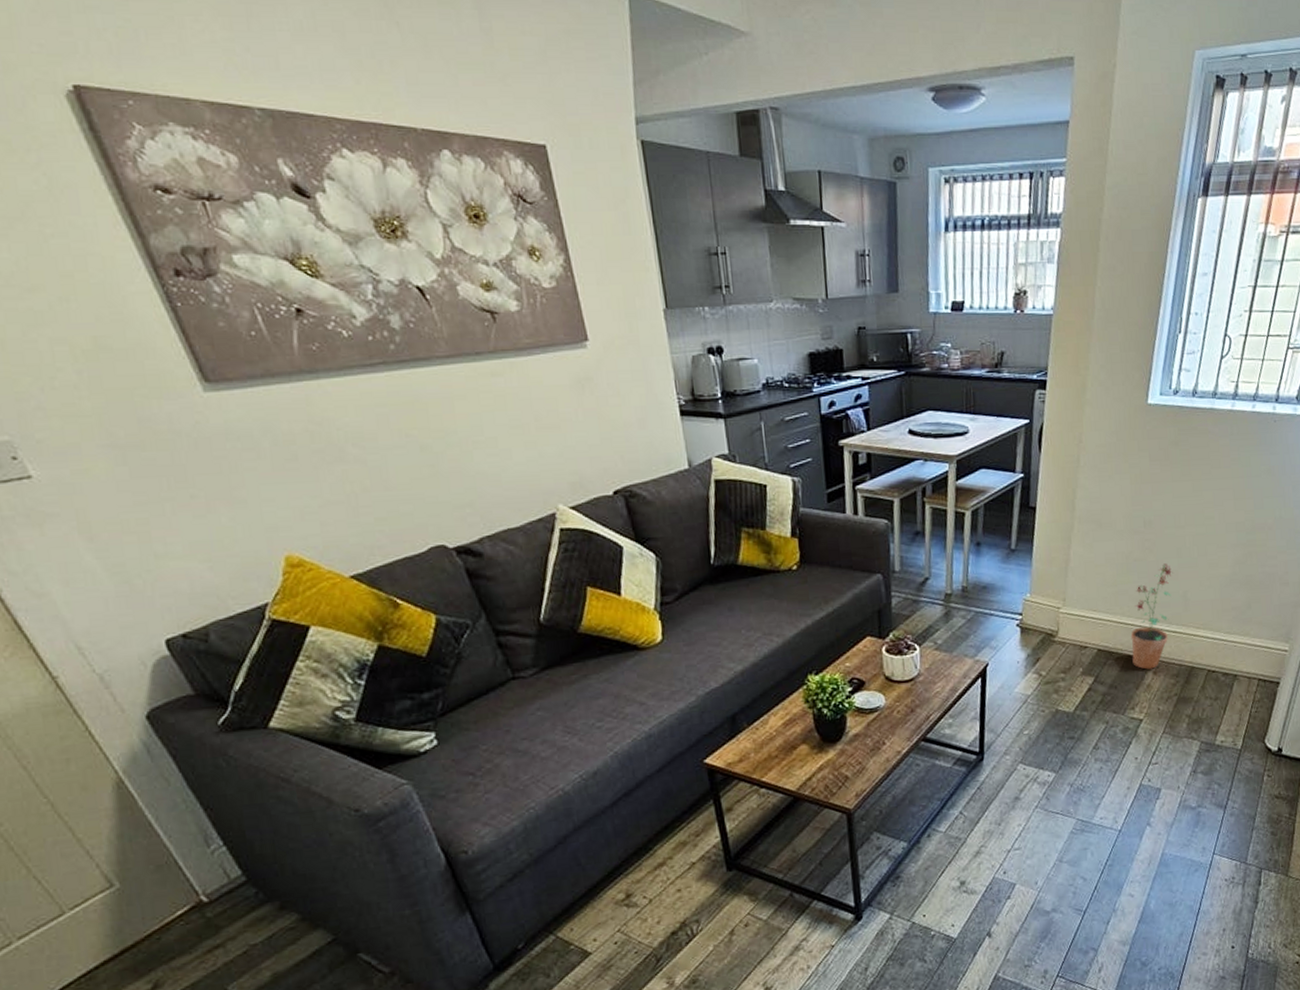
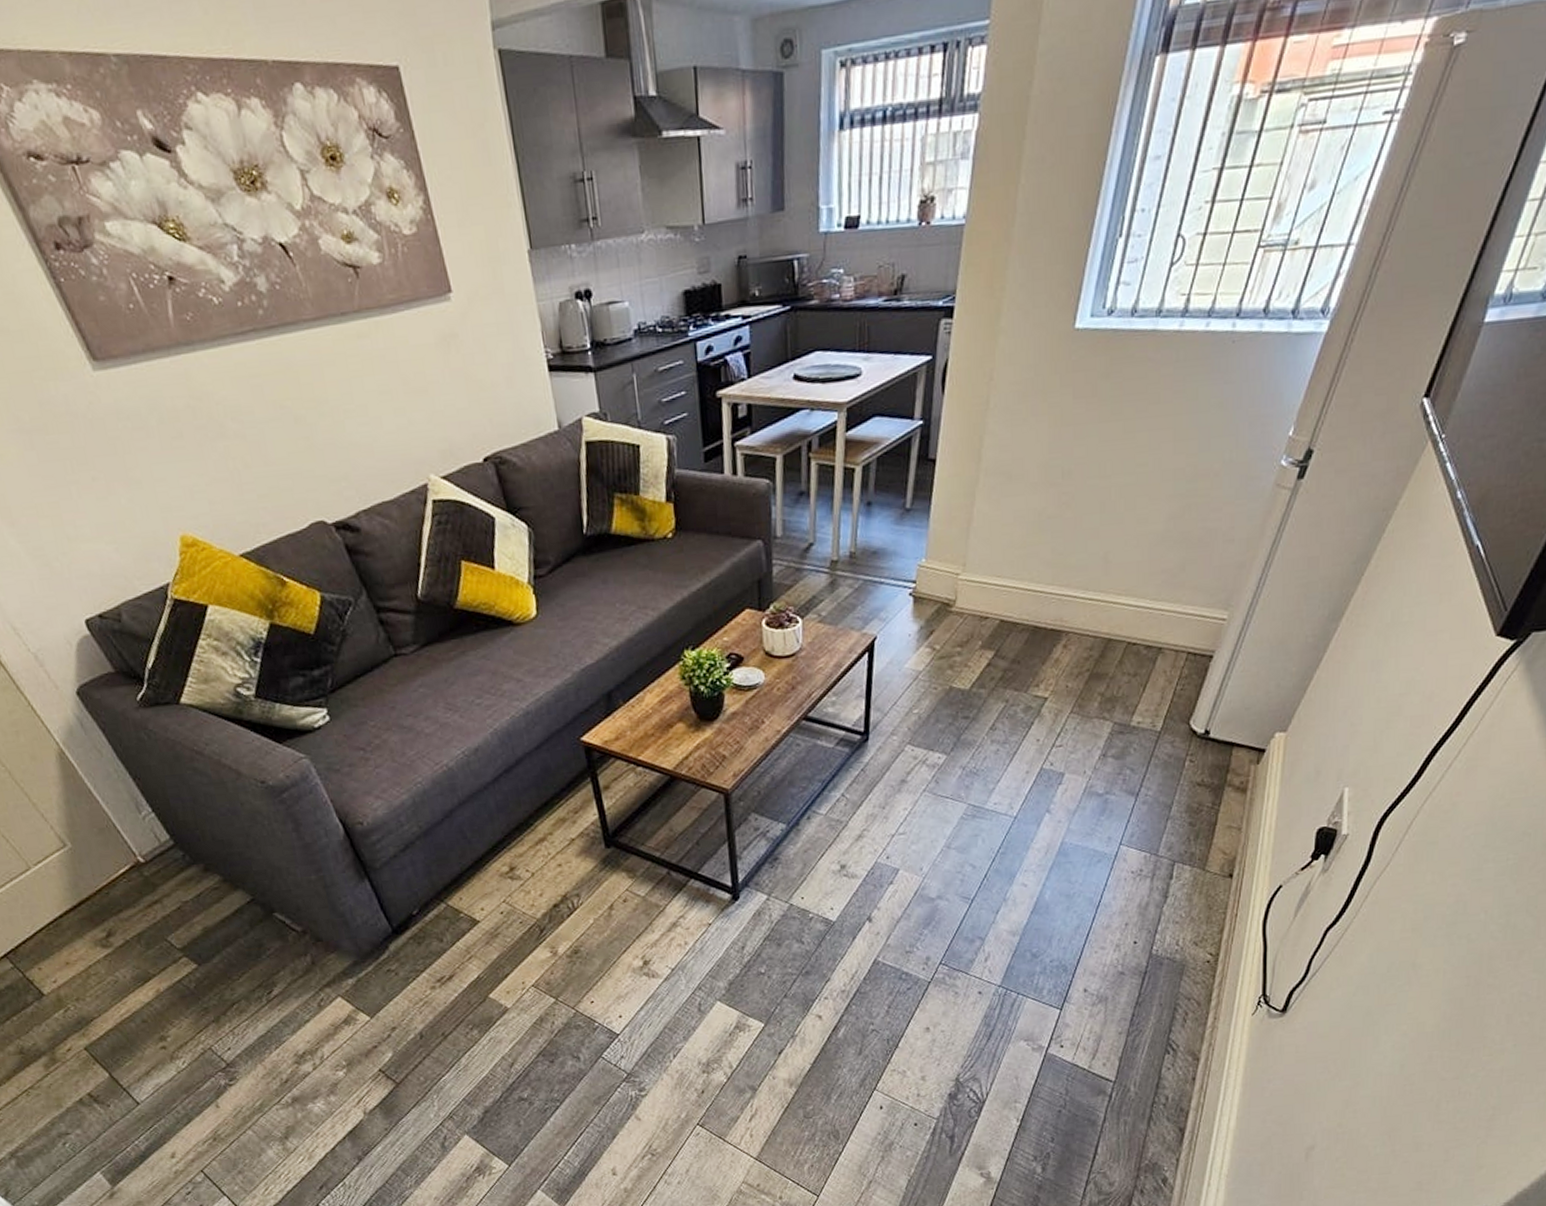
potted plant: present [1130,563,1173,670] -> none [1039,520,1094,643]

